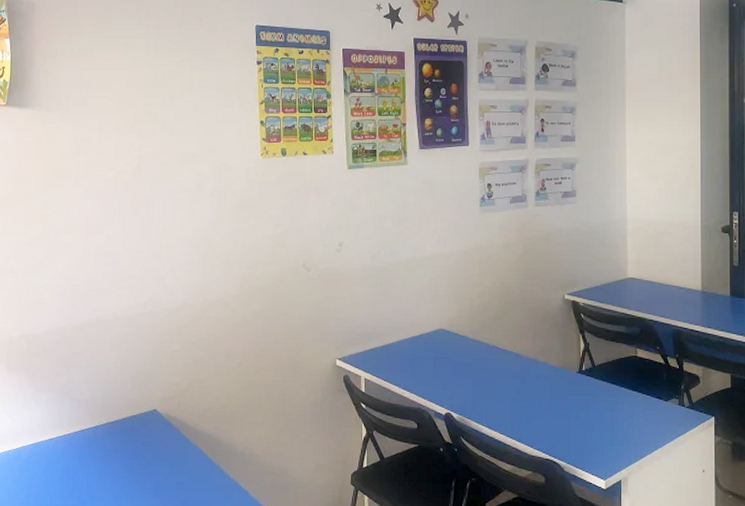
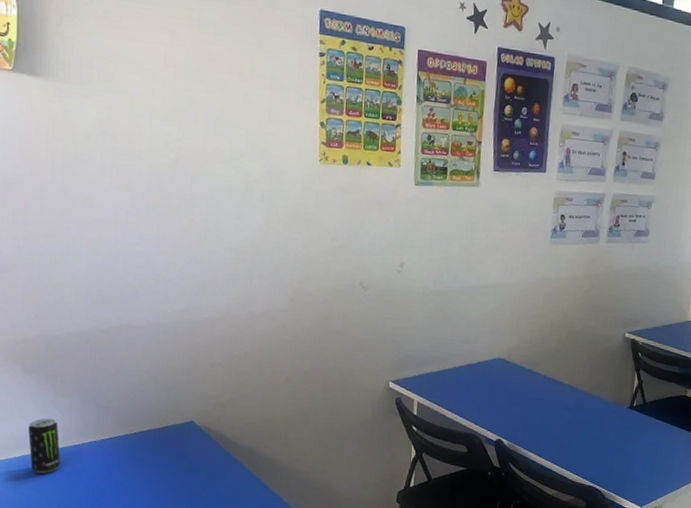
beverage can: none [11,413,38,469] -> present [28,418,60,475]

